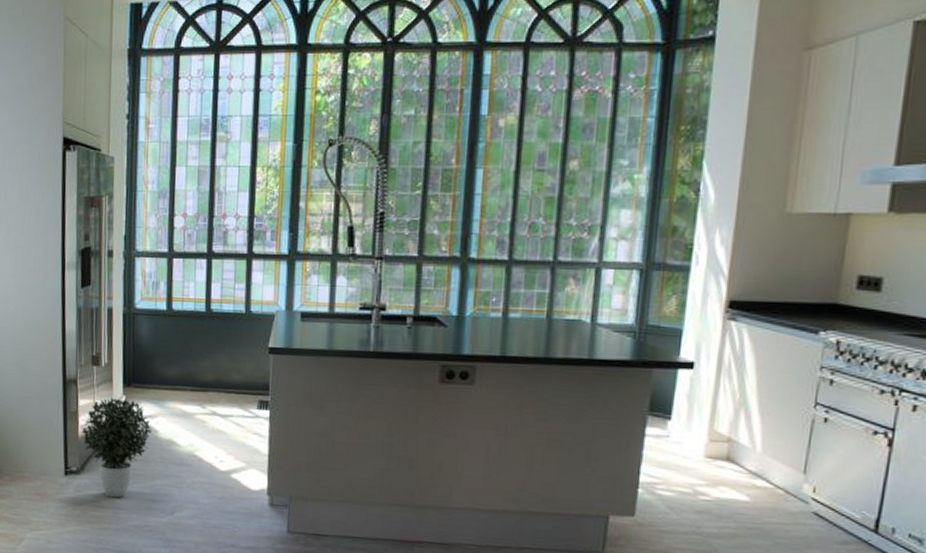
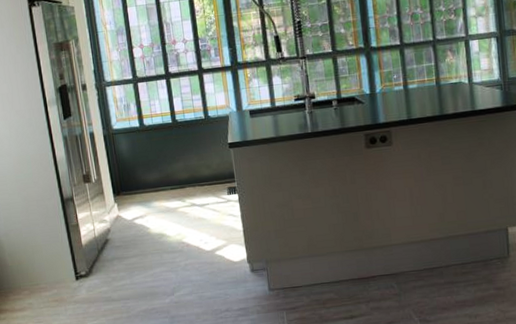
potted plant: present [82,397,152,498] -> none [85,206,145,291]

